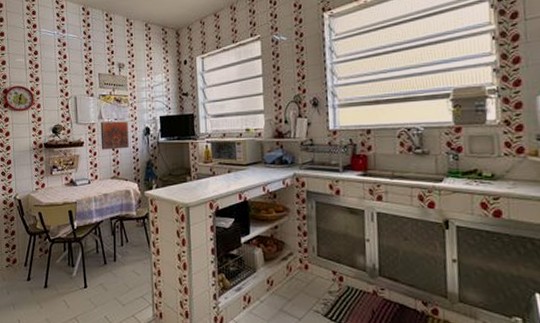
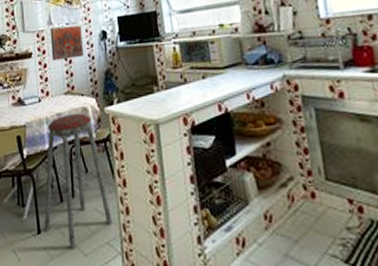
music stool: none [90,194,146,300] -> present [44,113,112,249]

